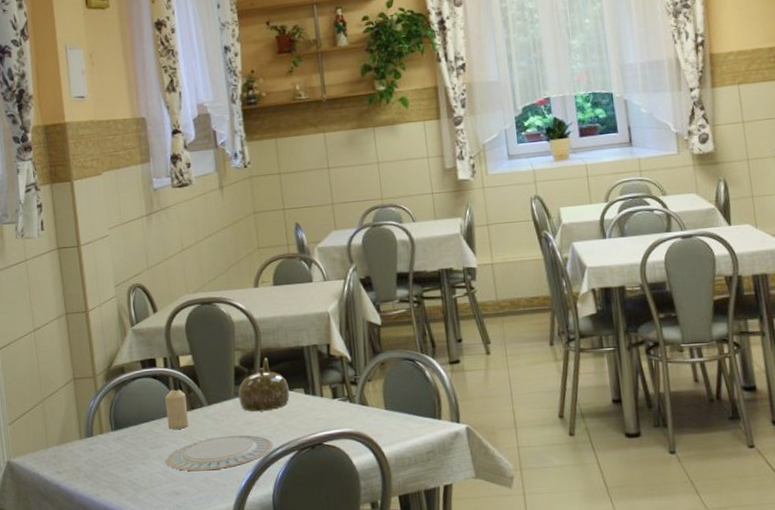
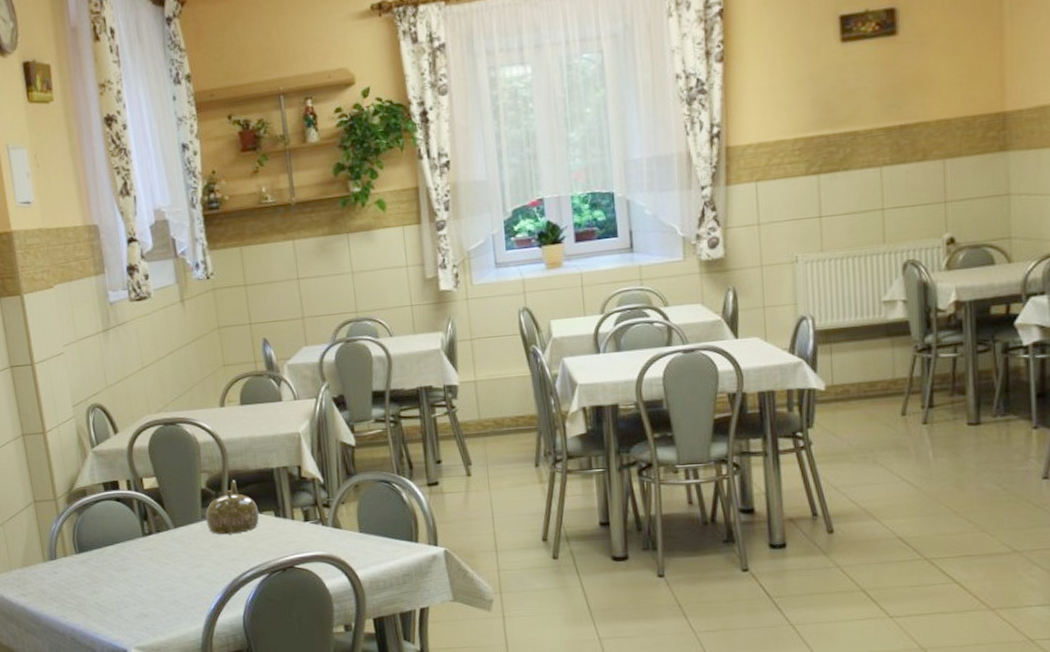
candle: present [165,389,189,429] -> none [130,512,155,552]
plate: present [166,434,274,472] -> none [133,557,243,594]

